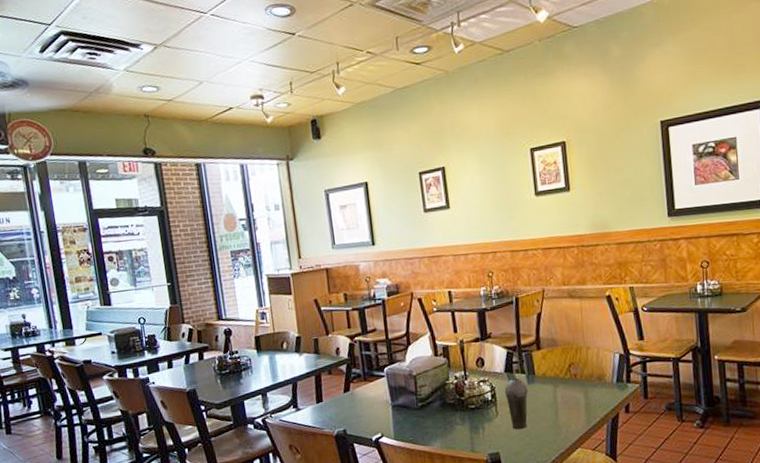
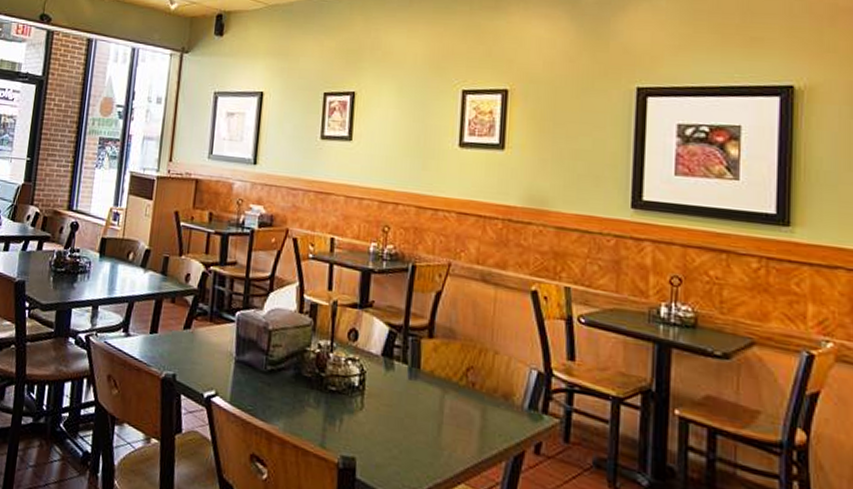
beverage cup: present [504,365,529,429] -> none [376,349,408,436]

